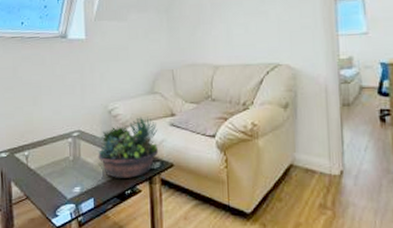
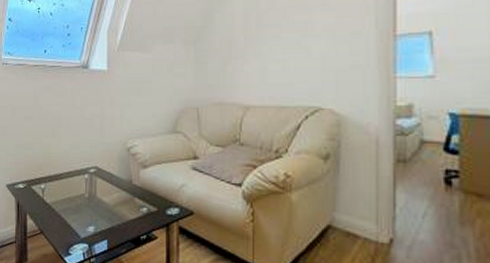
succulent planter: present [98,117,159,178] -> none [114,157,179,223]

